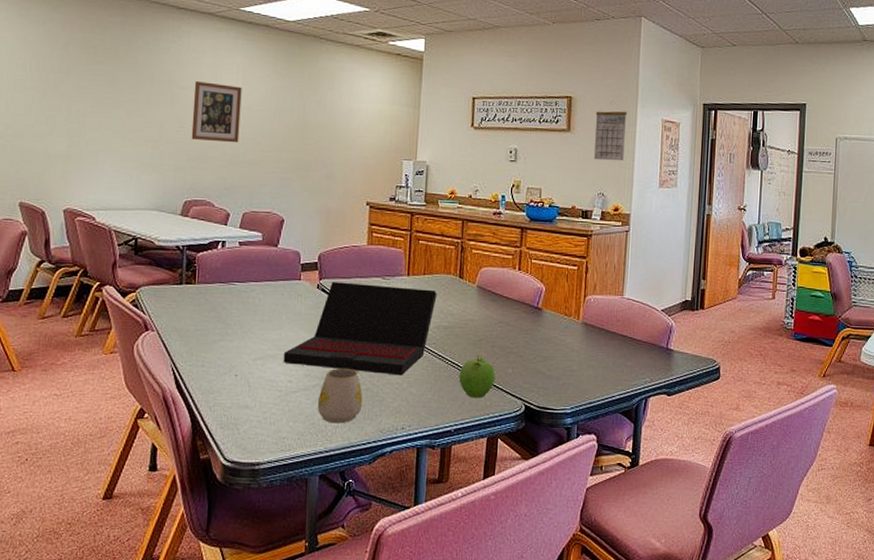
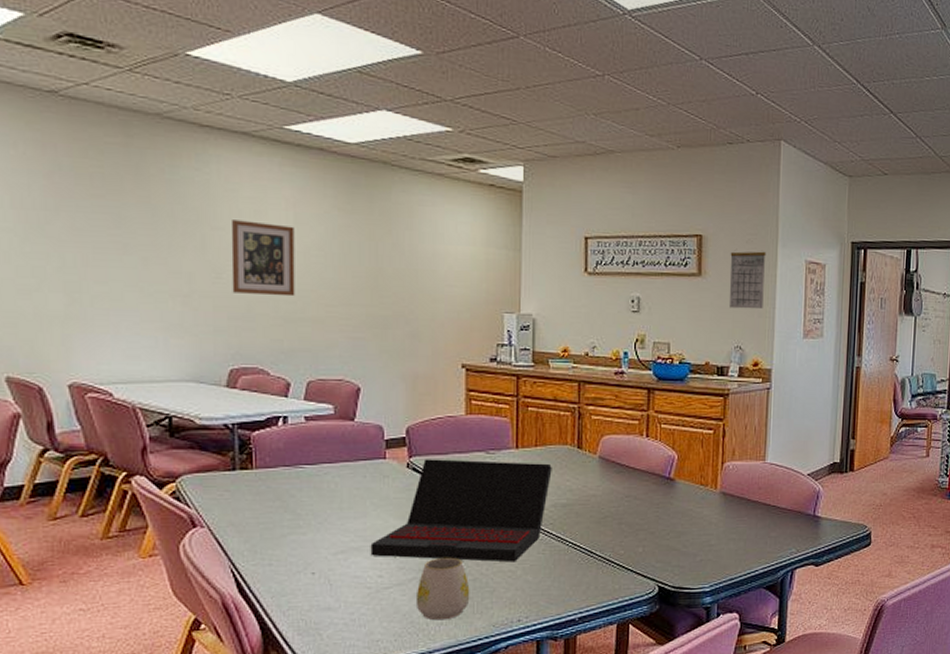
fruit: present [459,355,496,398] -> none [582,535,624,582]

